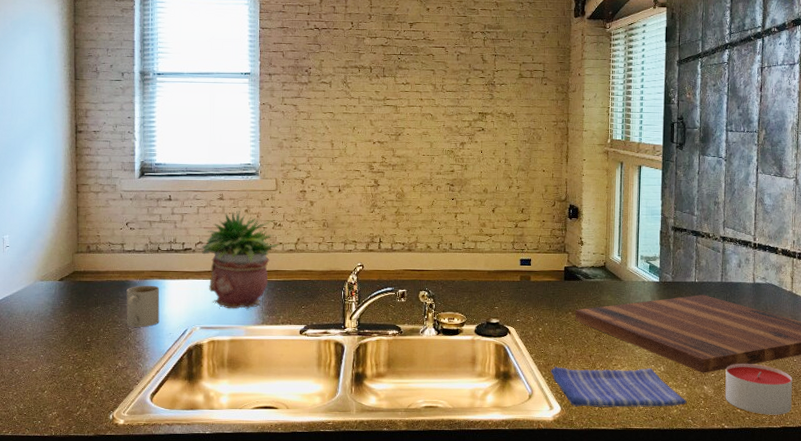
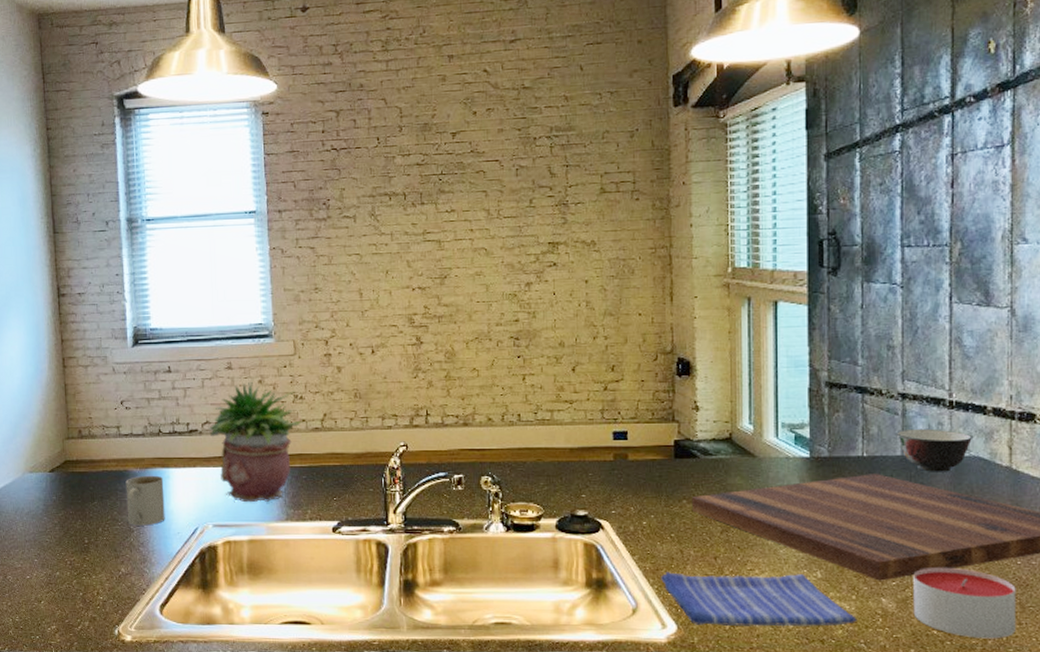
soup bowl: none [718,262,768,295] -> present [896,428,972,472]

